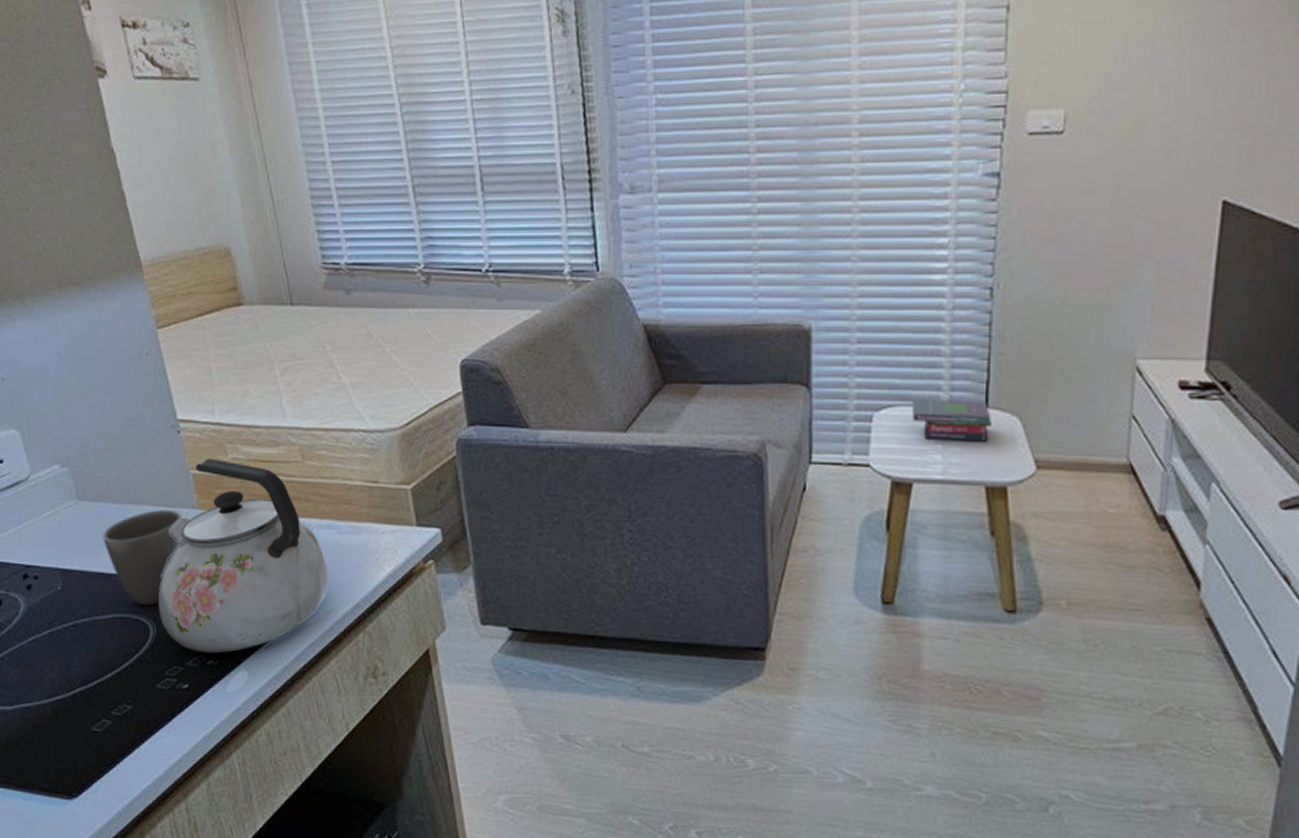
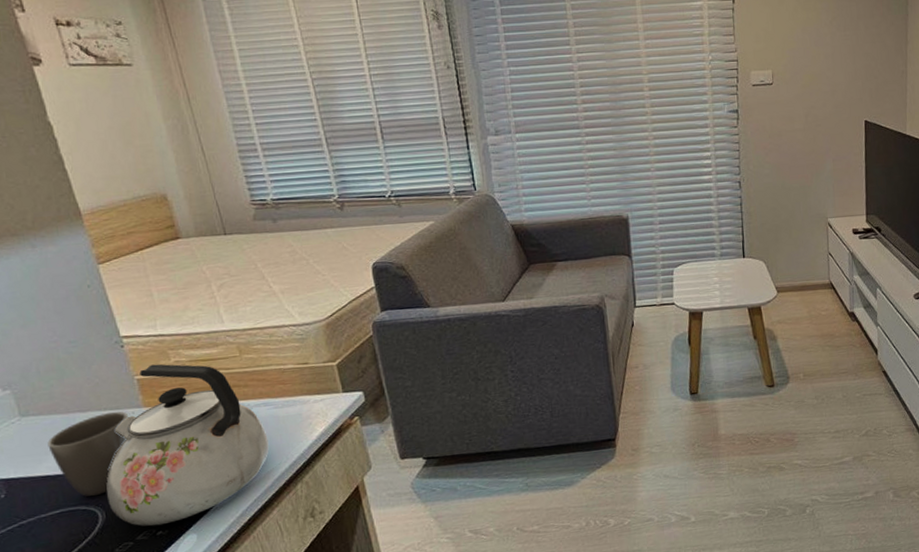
books: present [911,399,991,442] -> none [697,253,748,282]

